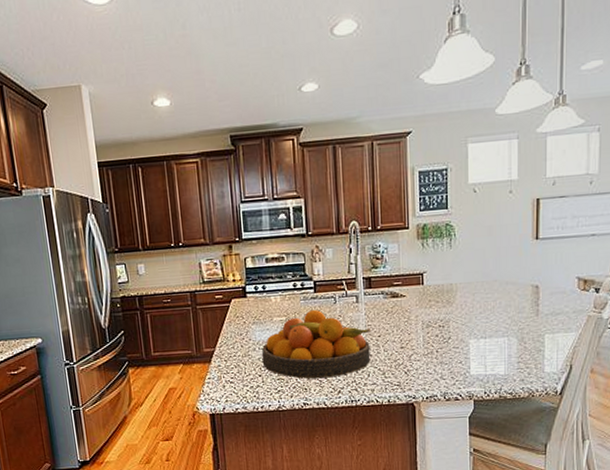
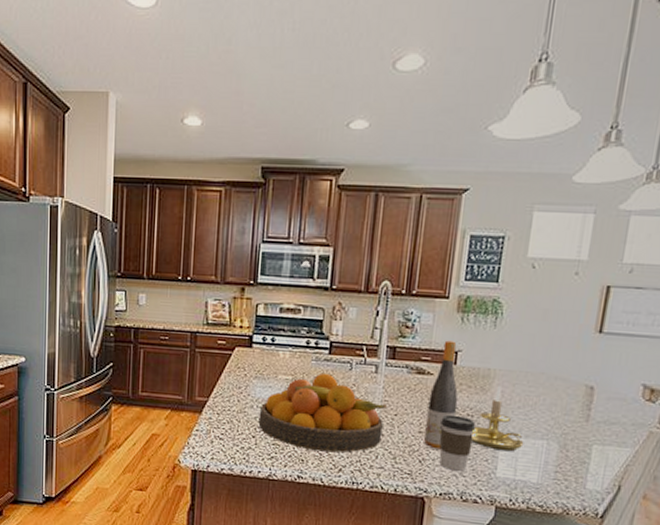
wine bottle: none [405,264,430,360] -> present [424,340,458,450]
coffee cup: none [418,328,448,376] -> present [439,414,476,471]
candle holder: none [445,296,489,353] -> present [471,385,525,452]

